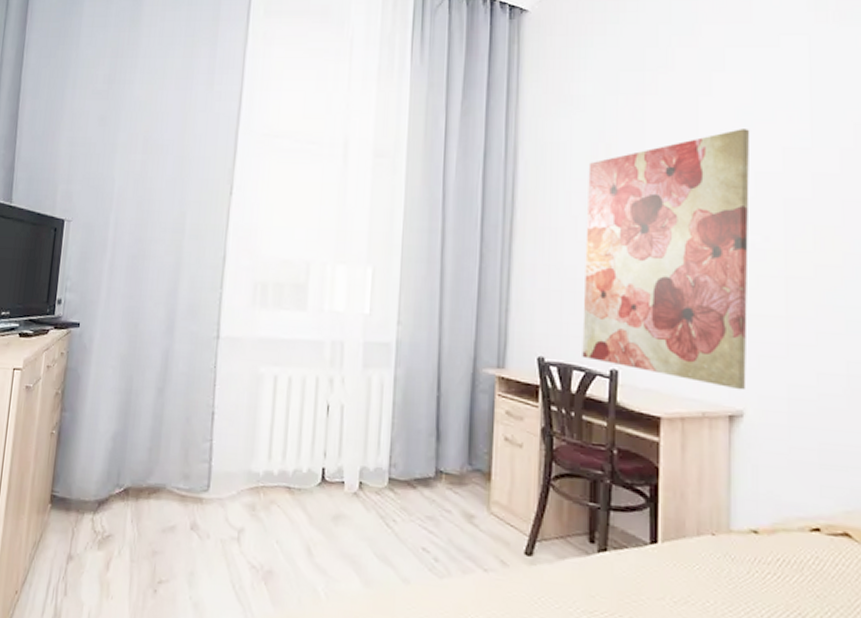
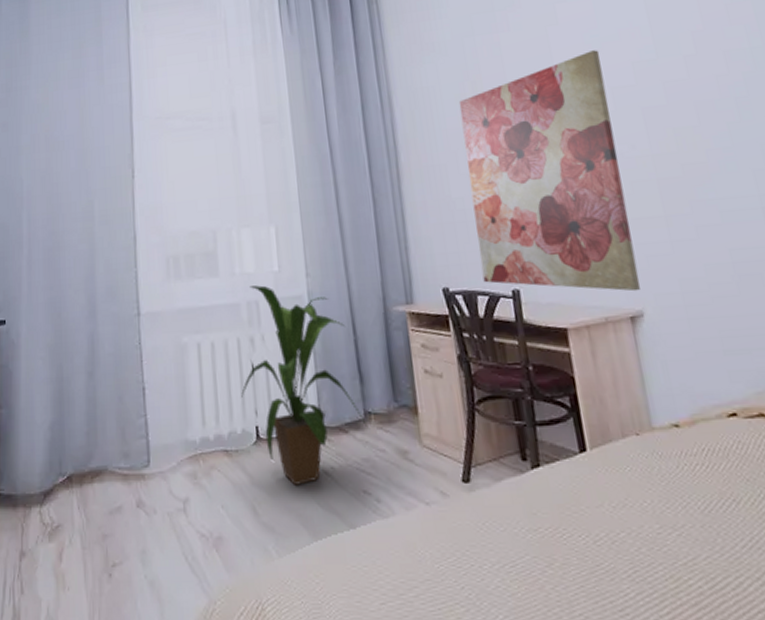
house plant: none [312,325,436,533] -> present [241,285,367,485]

